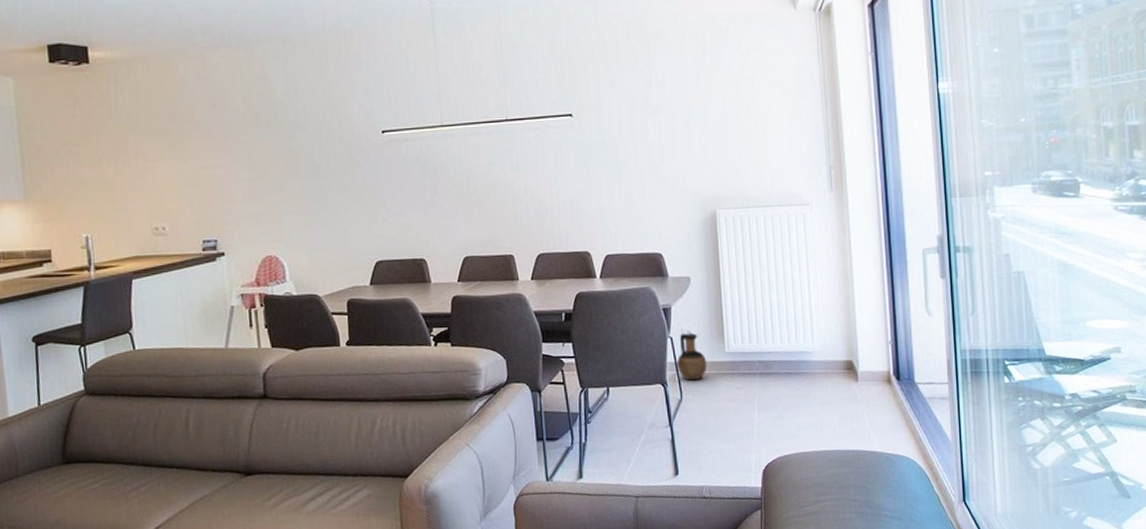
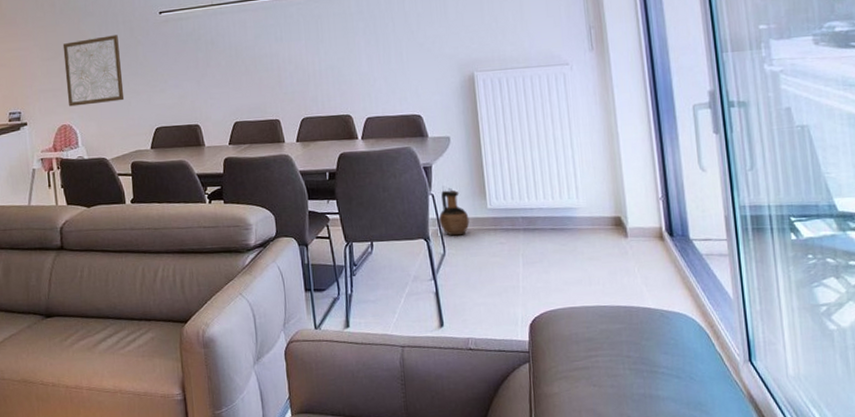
wall art: none [268,155,341,235] -> present [62,35,125,107]

